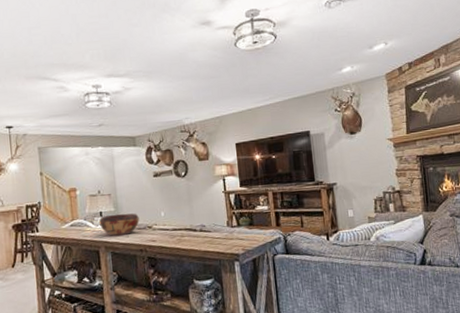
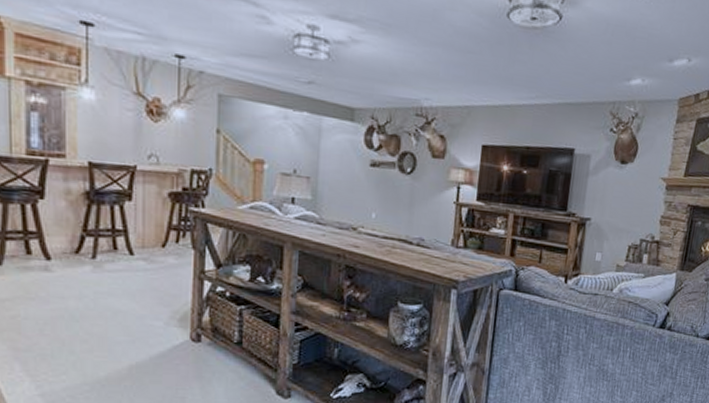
decorative bowl: present [98,213,140,236] -> none [288,203,343,233]

